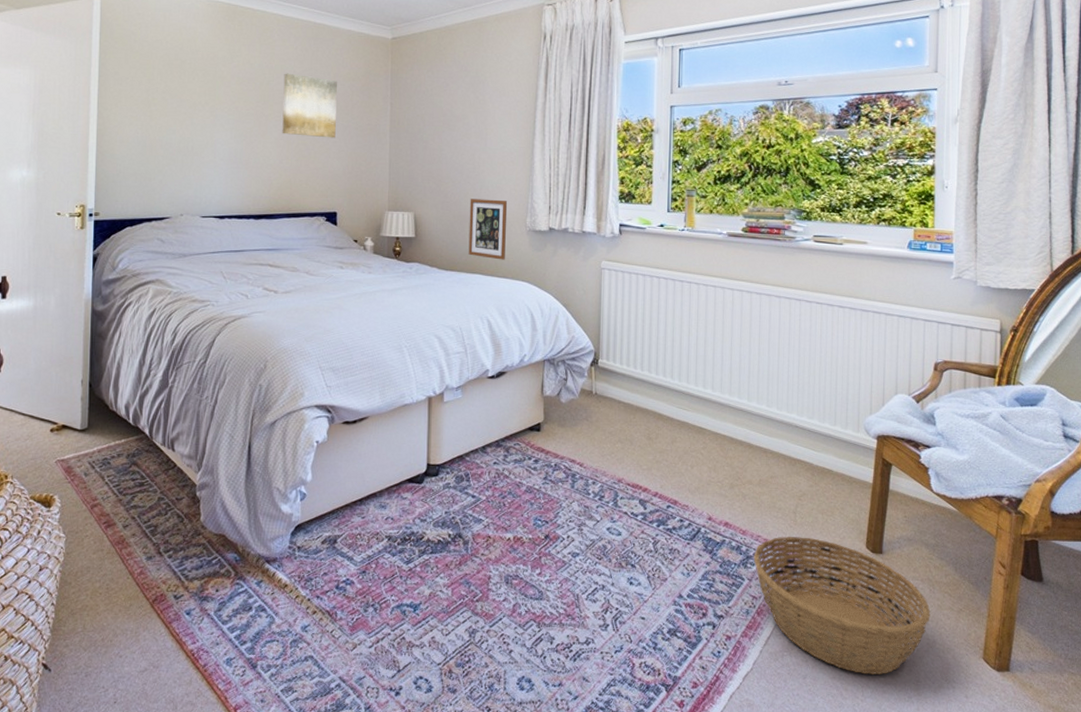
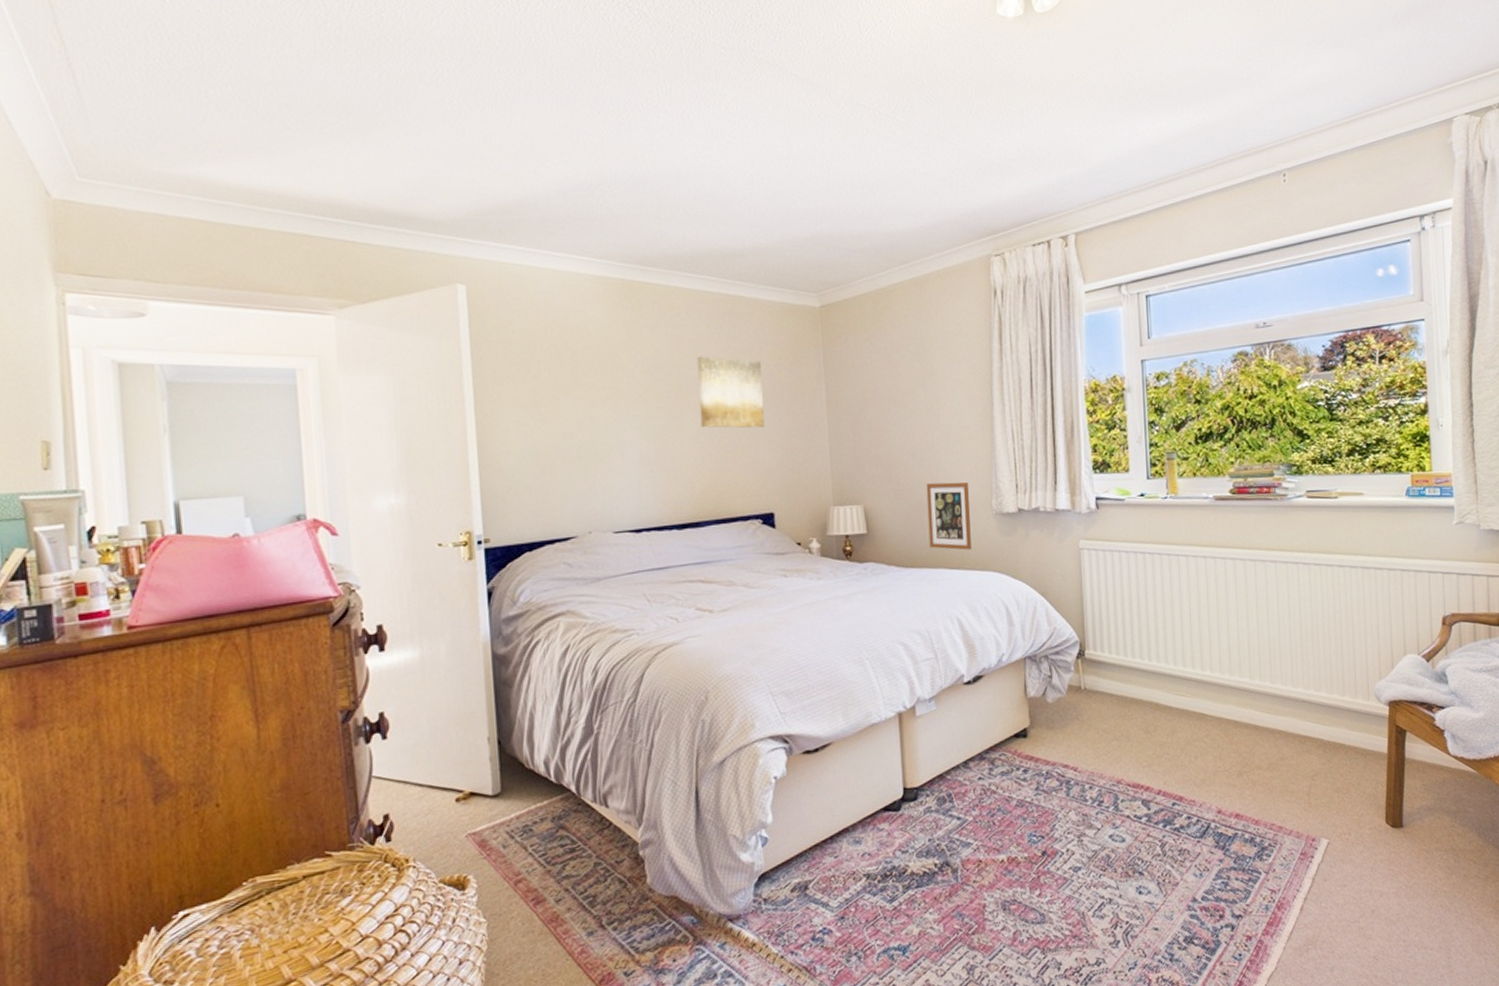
basket: present [753,537,931,674] -> none [1268,819,1457,958]

